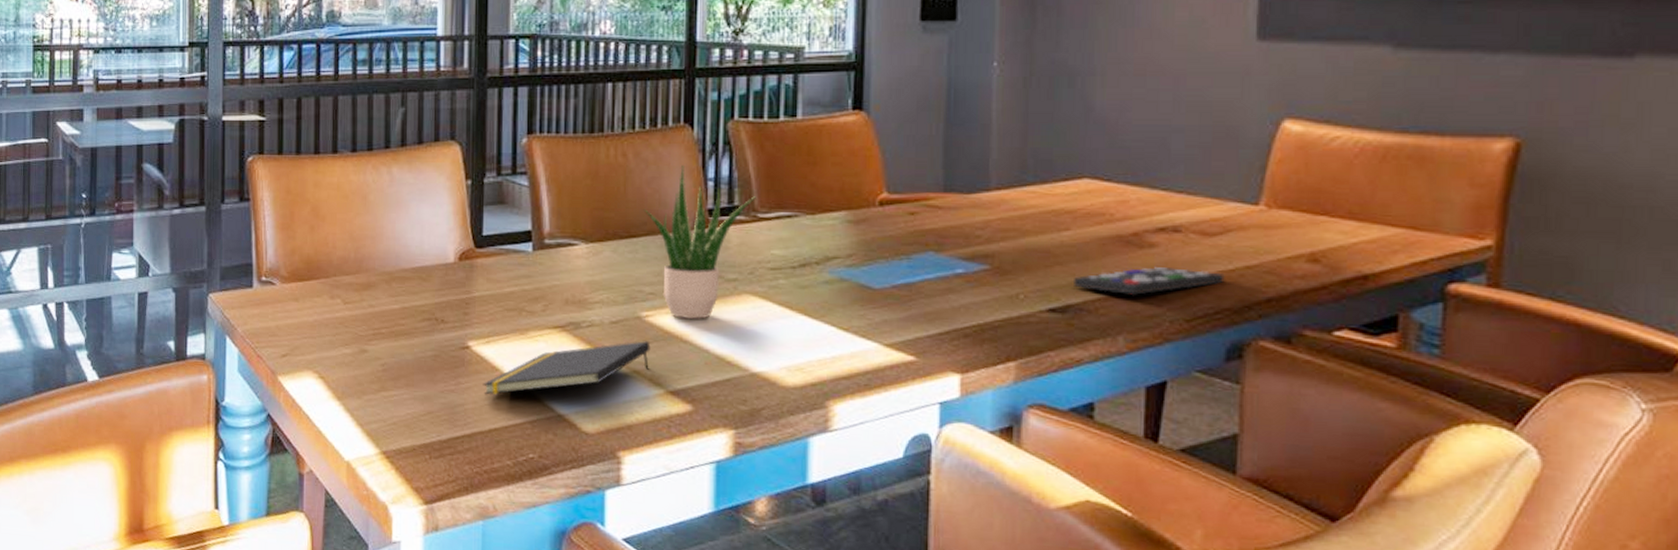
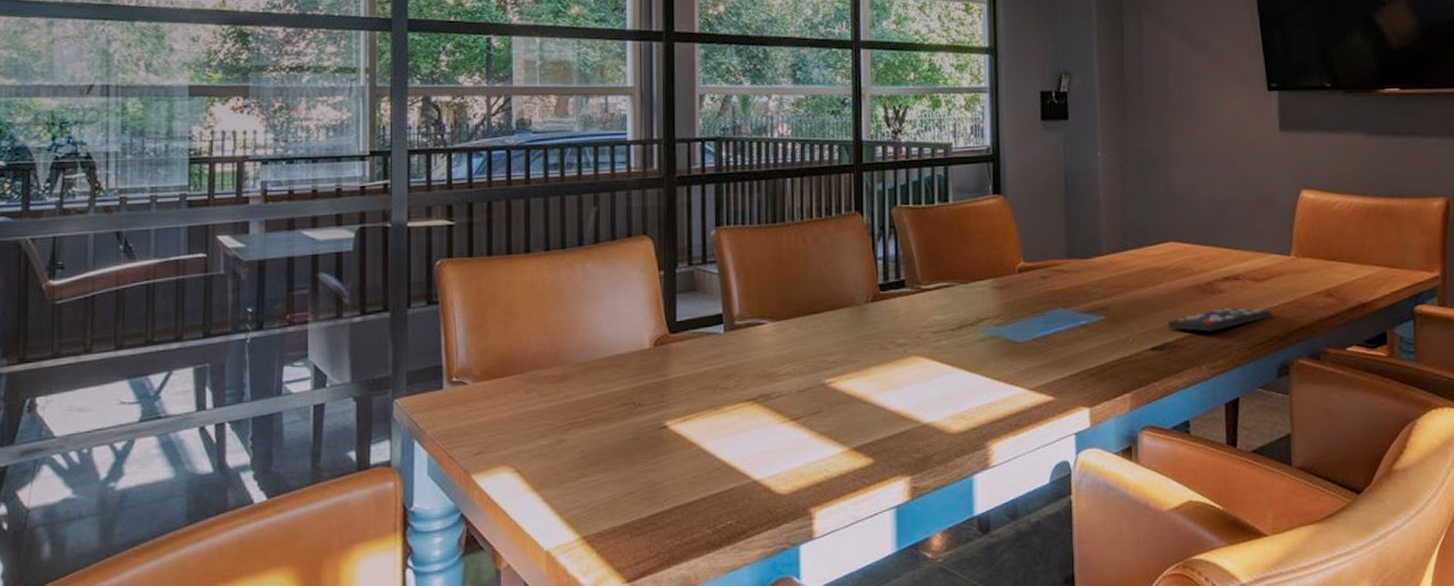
notepad: present [482,341,651,395] -> none [681,405,835,470]
potted plant: present [643,164,756,320] -> none [823,247,919,383]

